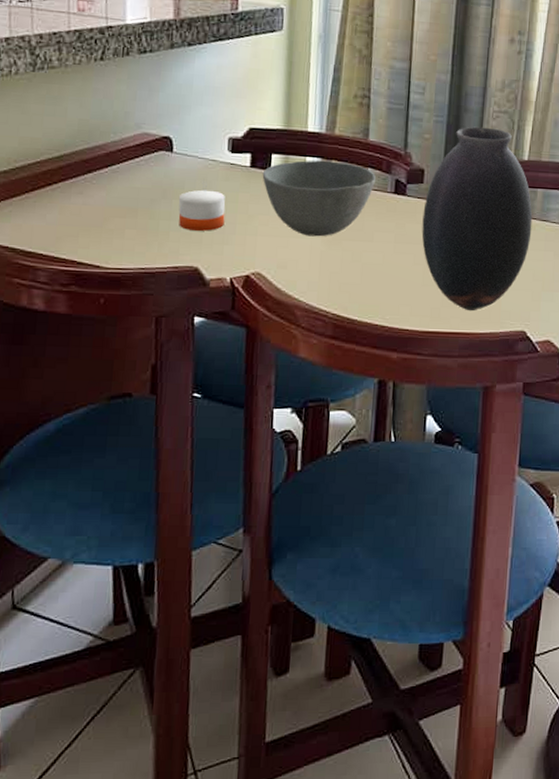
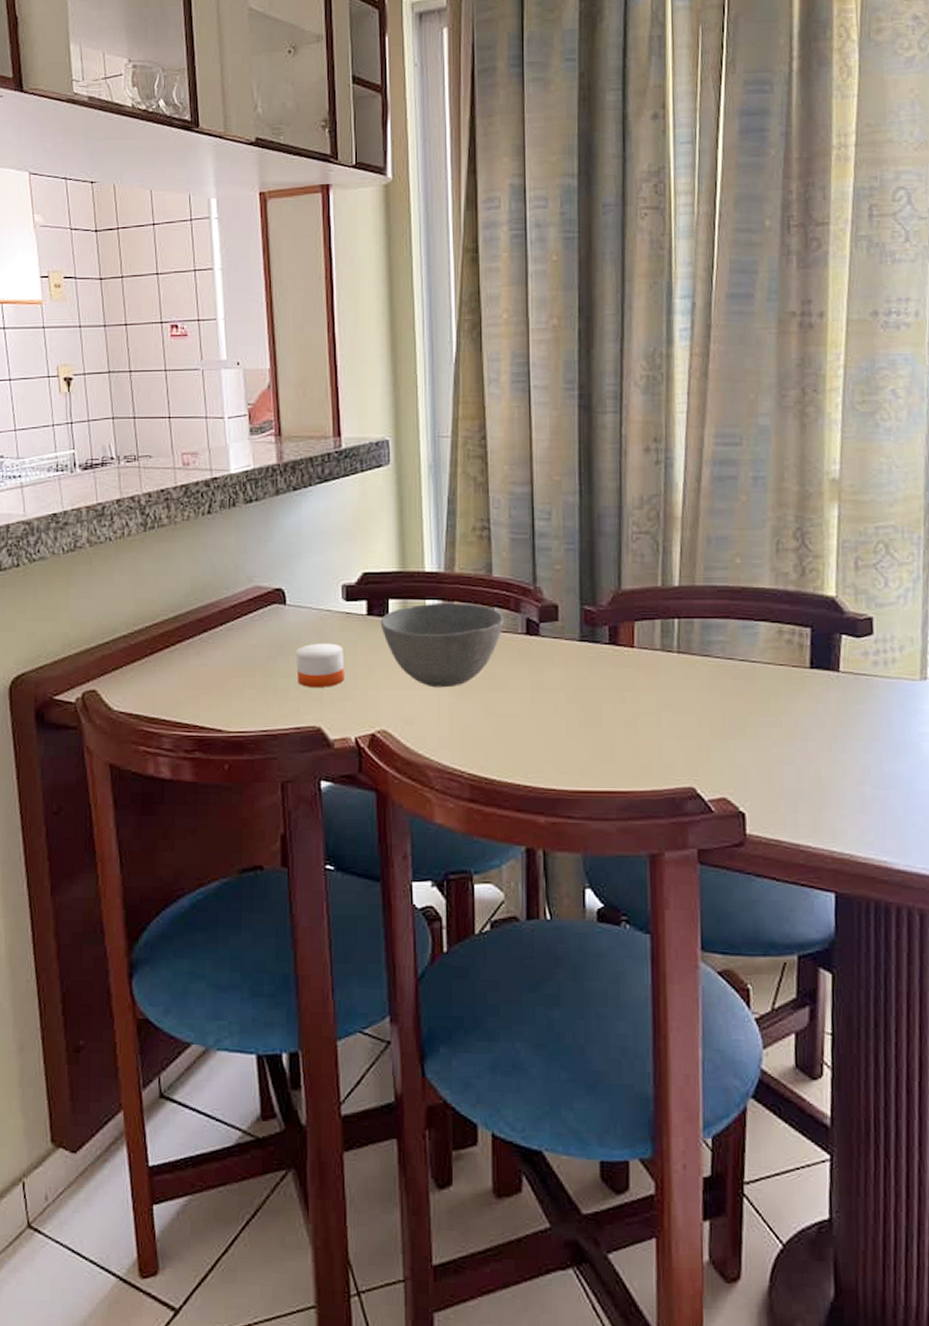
vase: present [421,126,533,311] -> none [561,552,692,766]

